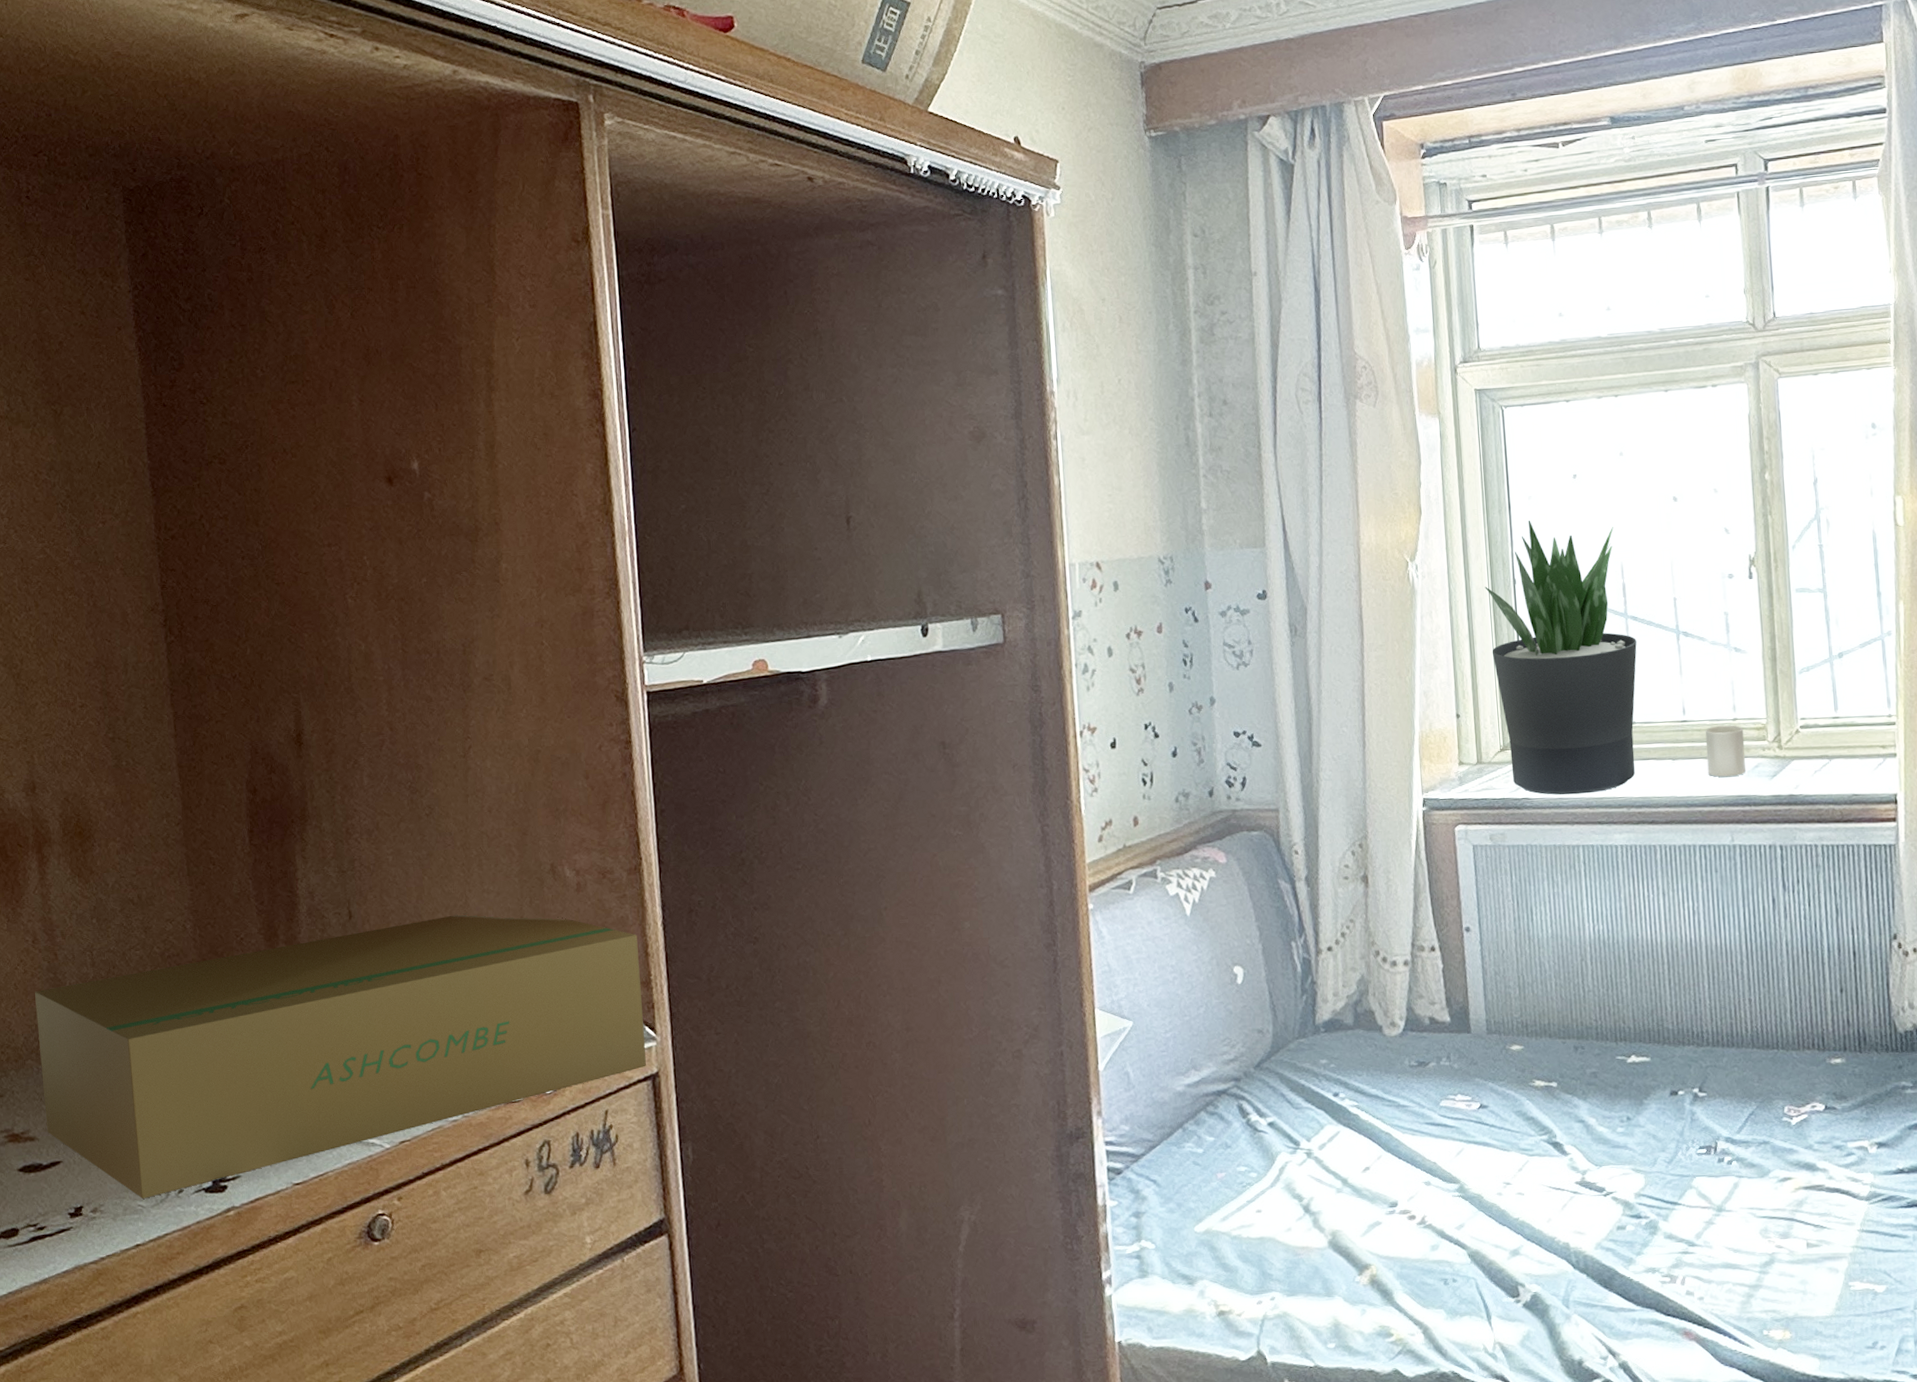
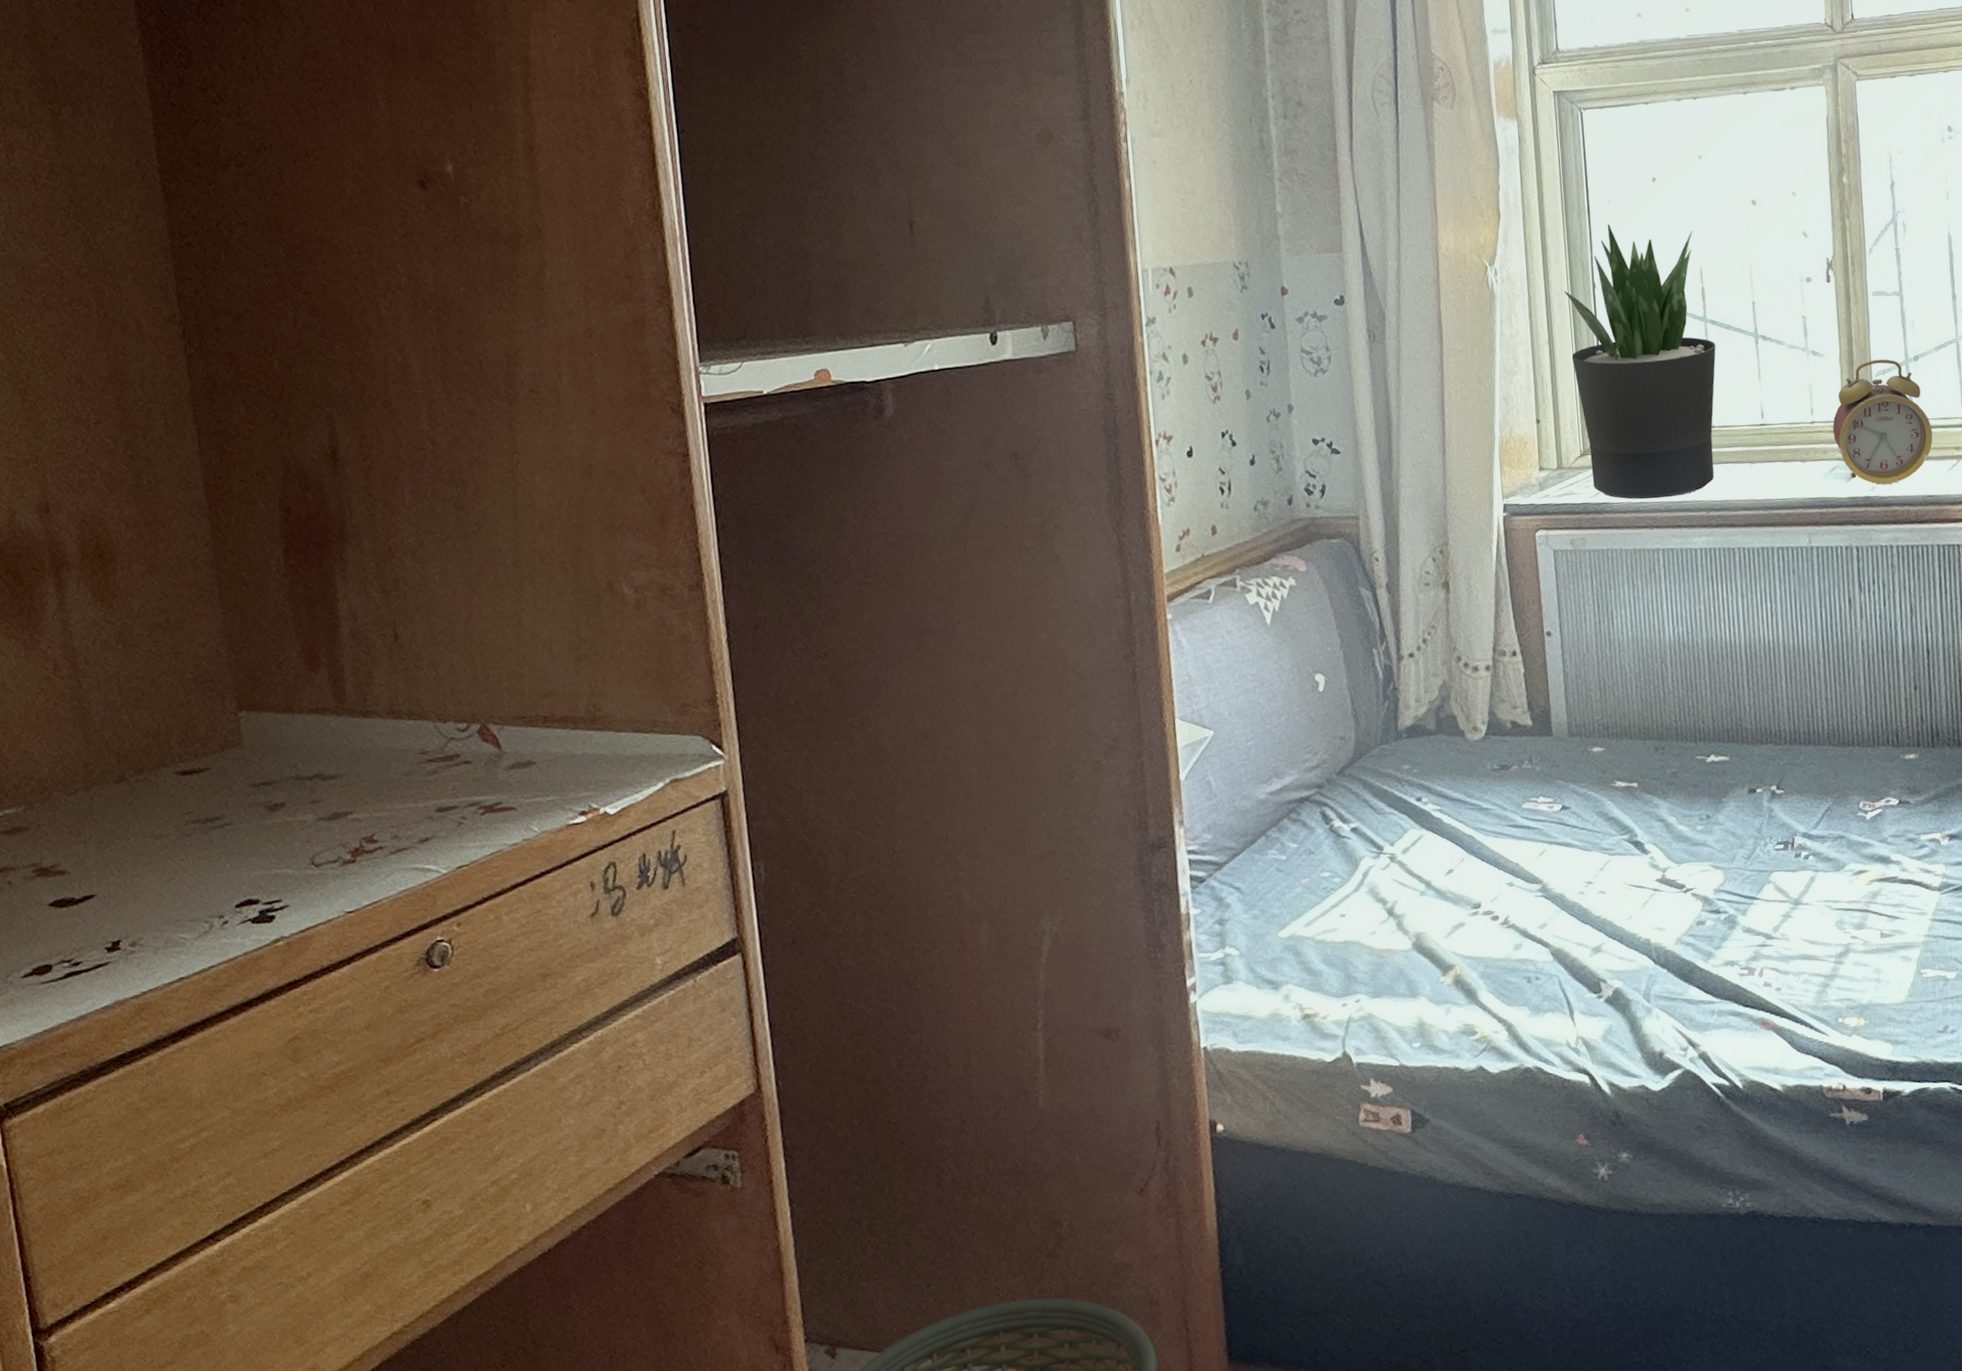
box: present [35,913,646,1199] -> none [58,632,714,931]
mug: present [1705,725,1746,777] -> none [1783,428,1823,480]
alarm clock: none [1755,656,1858,783] -> present [1832,359,1933,484]

